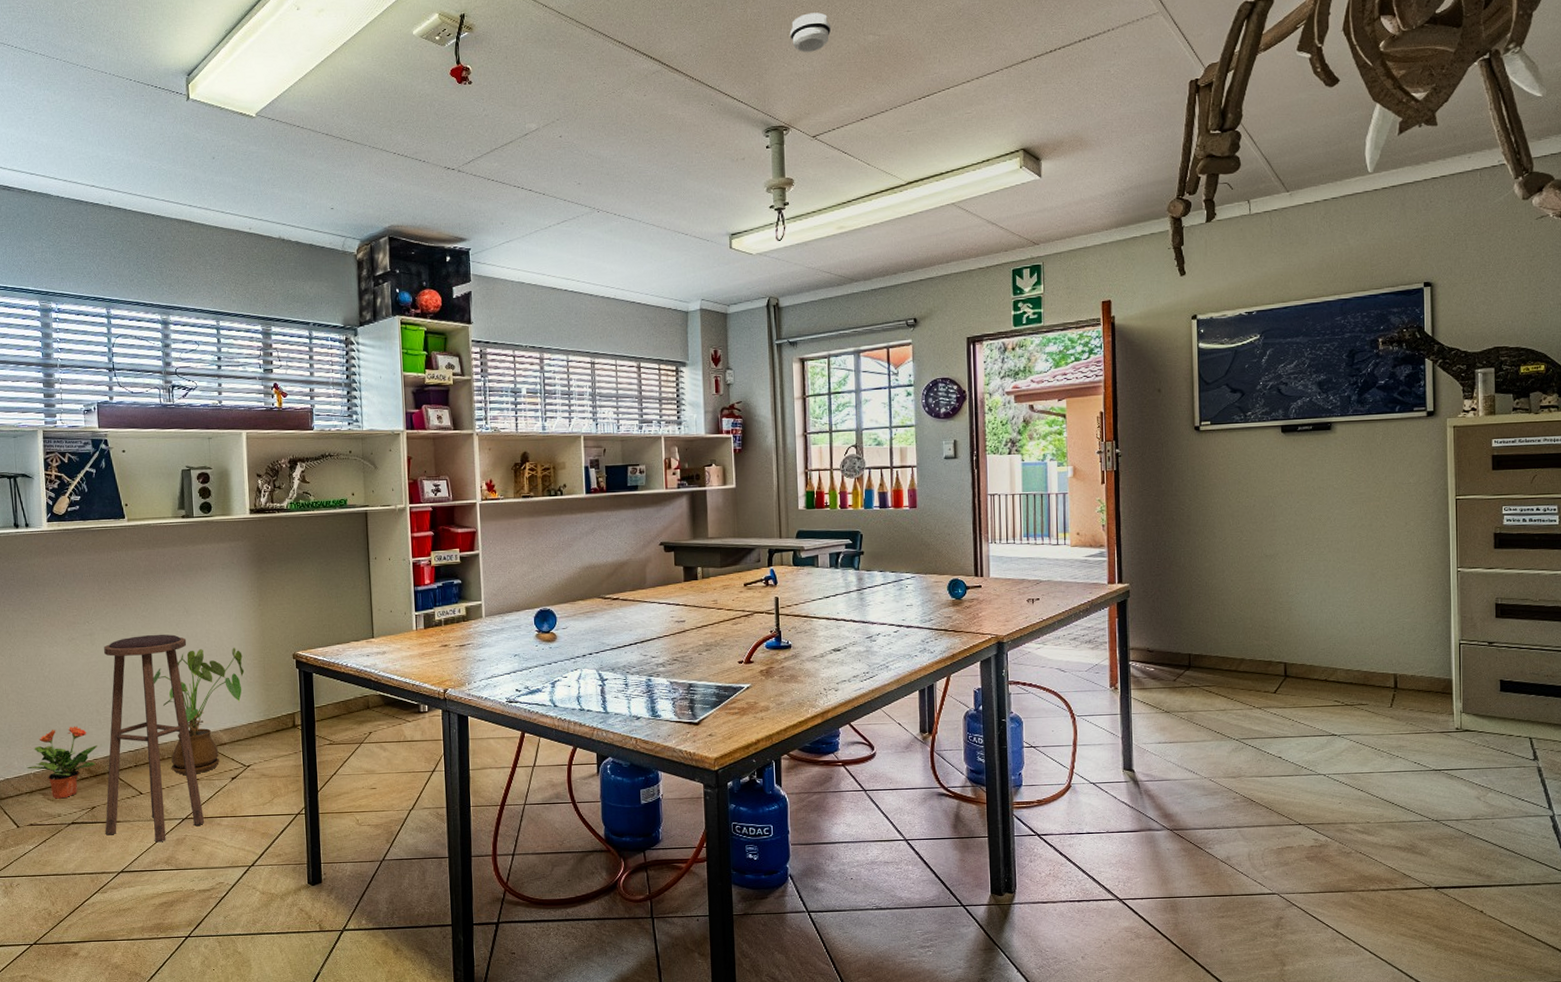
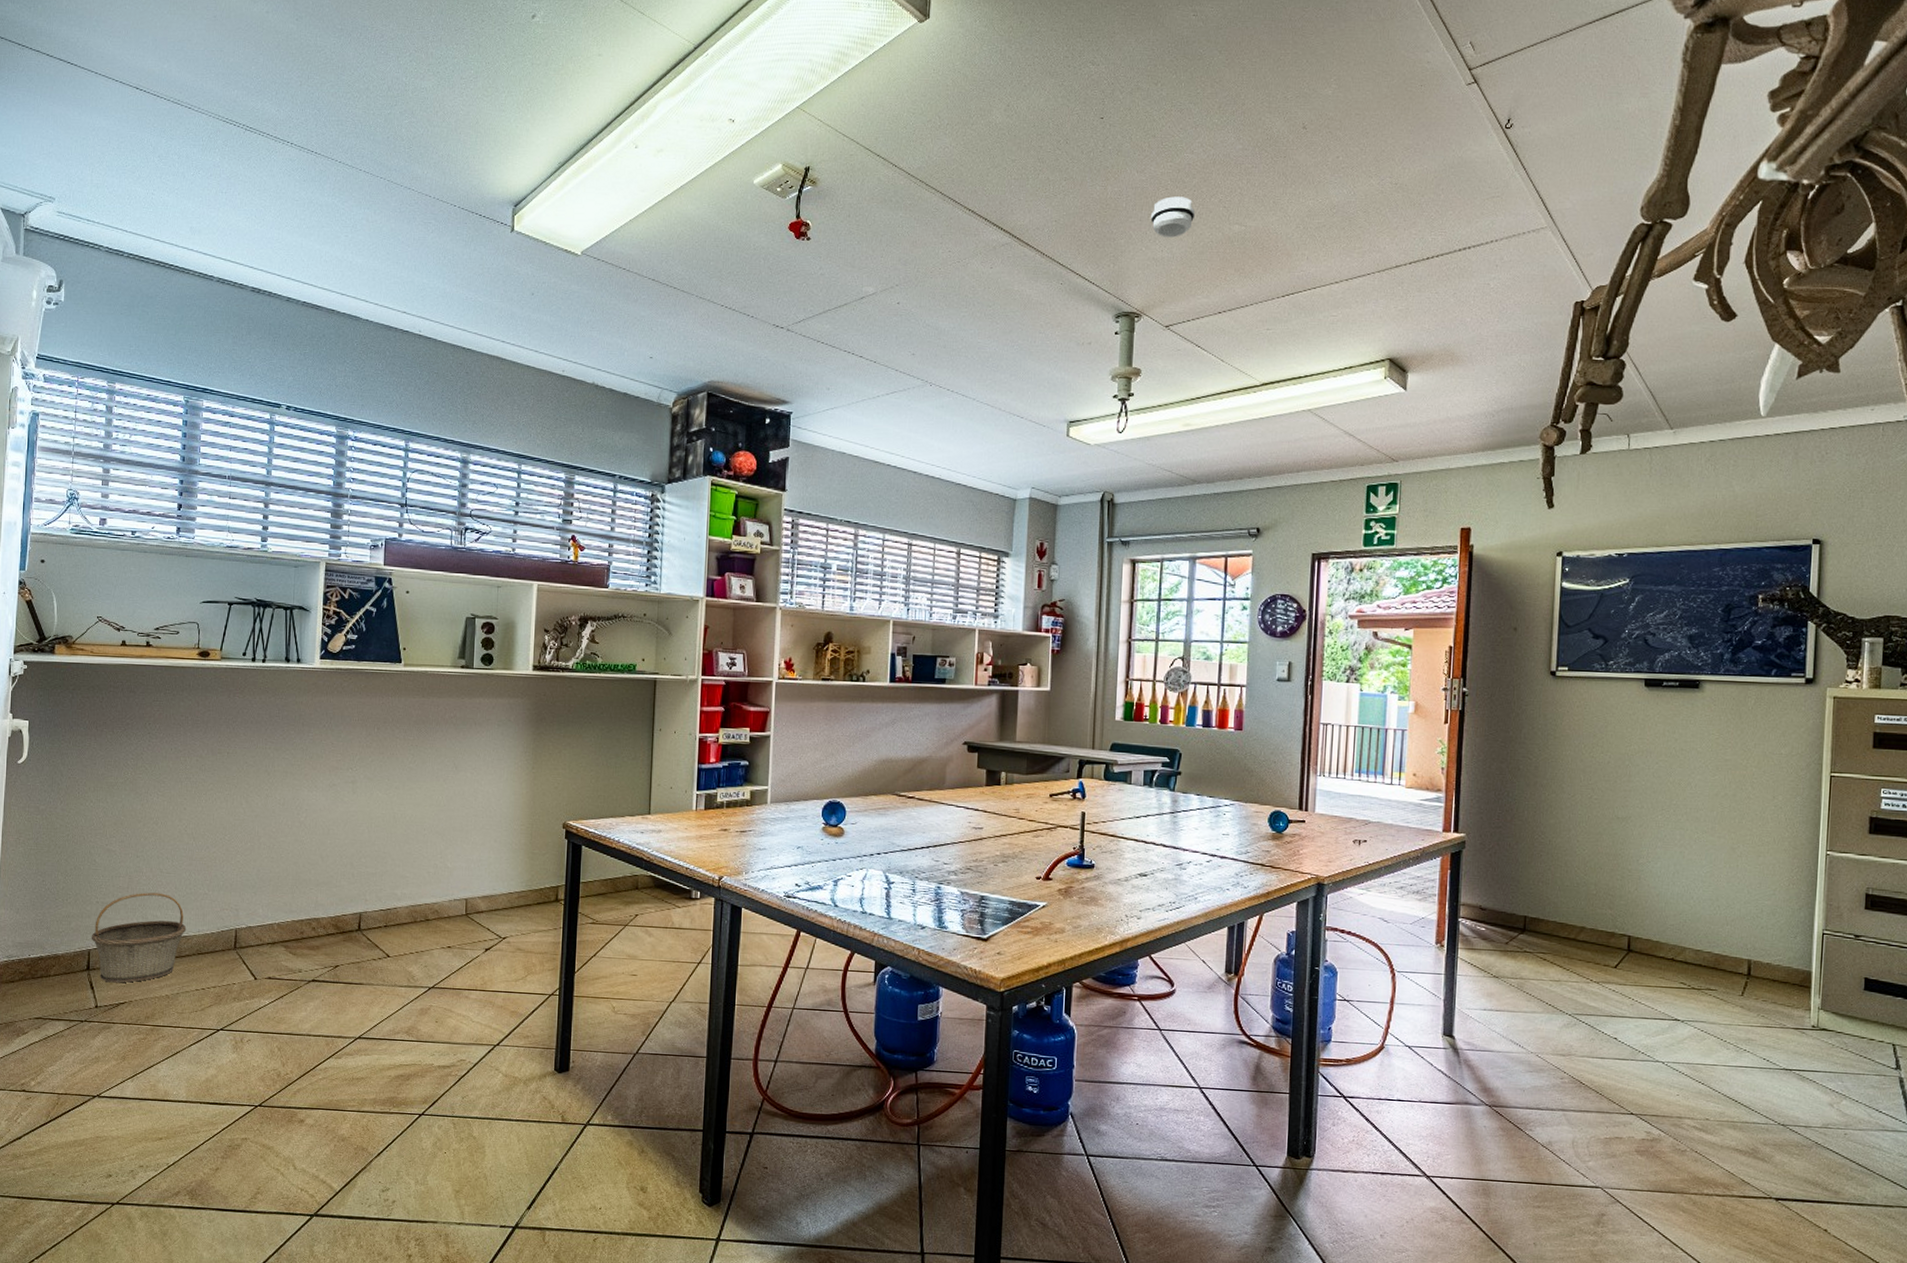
potted plant: present [27,725,98,799] -> none [272,877,348,954]
stool: present [104,634,205,843] -> none [346,788,453,1011]
house plant: present [153,648,245,775] -> none [413,809,510,942]

